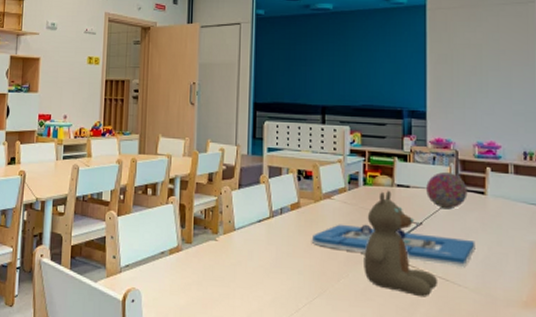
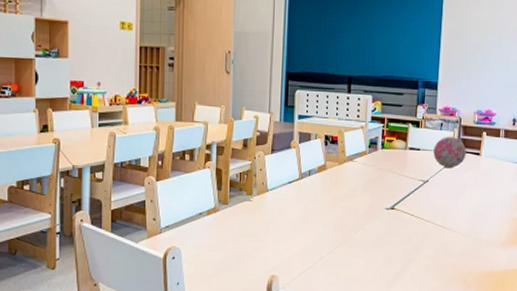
architectural model: present [311,224,475,268] -> none [335,182,469,217]
teddy bear: present [364,190,438,298] -> none [378,152,438,242]

